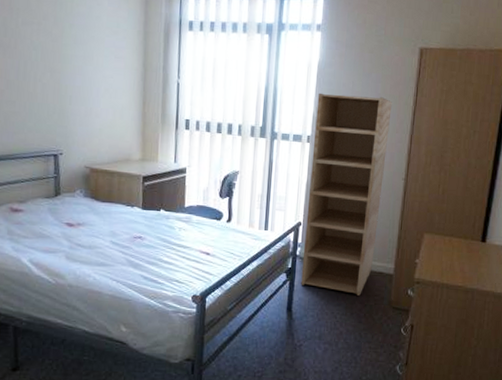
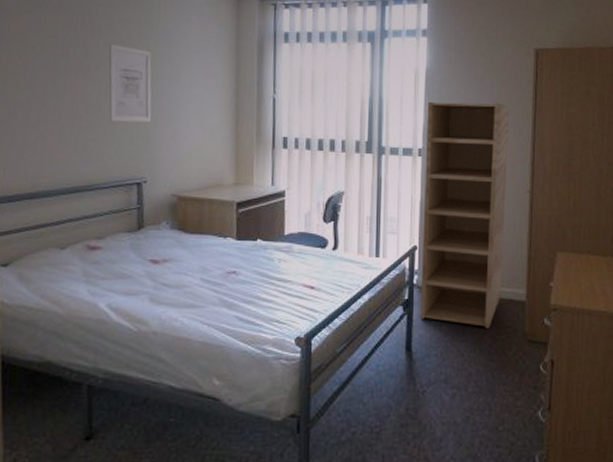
wall art: none [26,24,67,100] -> present [108,44,152,123]

